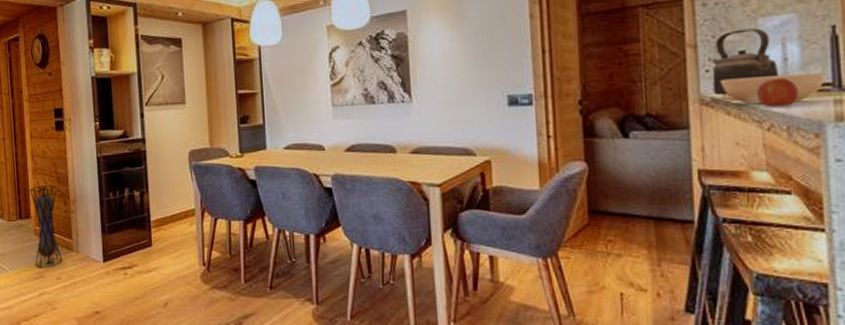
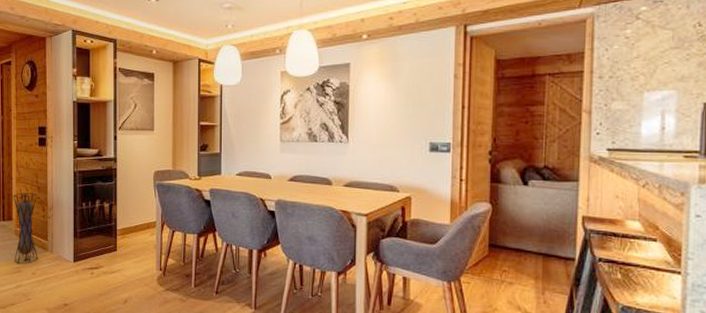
kettle: present [711,28,779,95] -> none [601,100,657,155]
bowl: present [720,73,826,105] -> none [607,141,695,165]
fruit: present [757,77,800,107] -> none [637,143,672,168]

